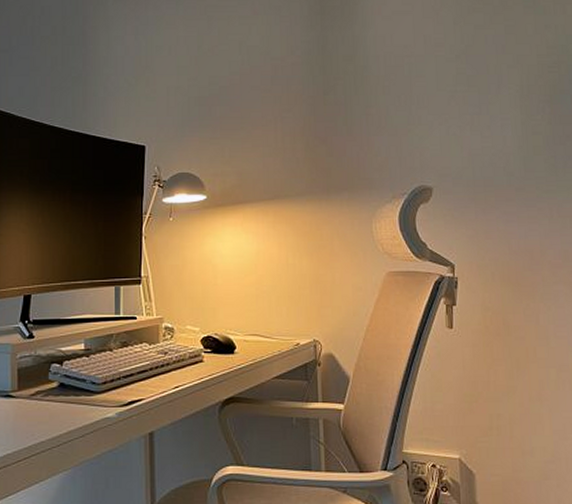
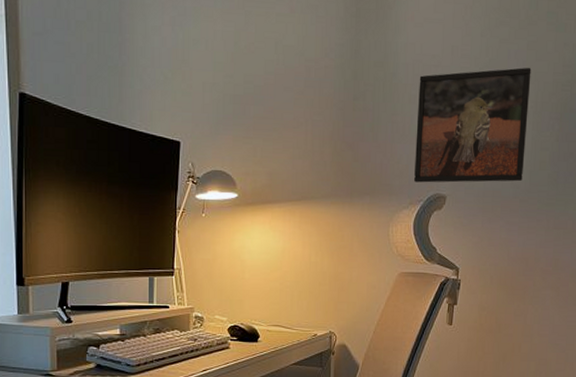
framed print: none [392,51,516,175] -> present [414,67,532,183]

